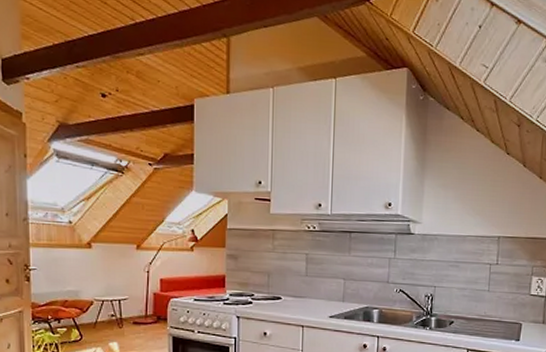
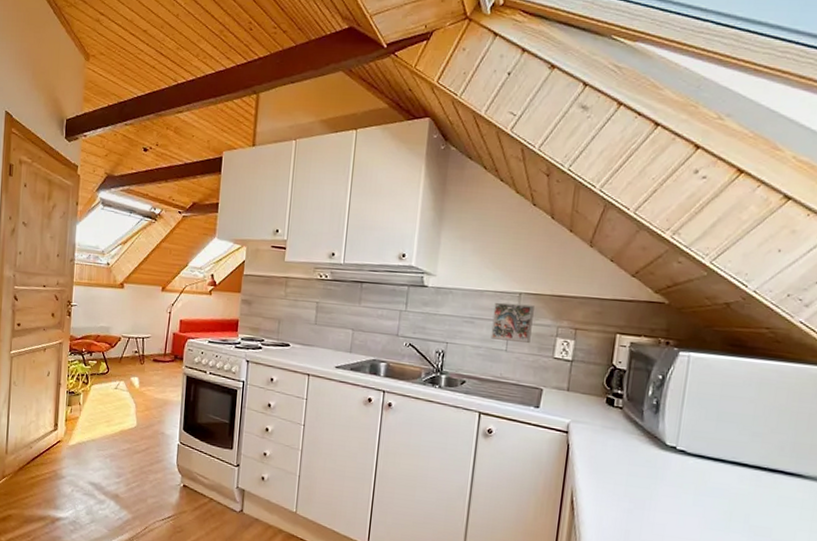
decorative tile: none [474,246,512,283] -> present [490,302,534,344]

